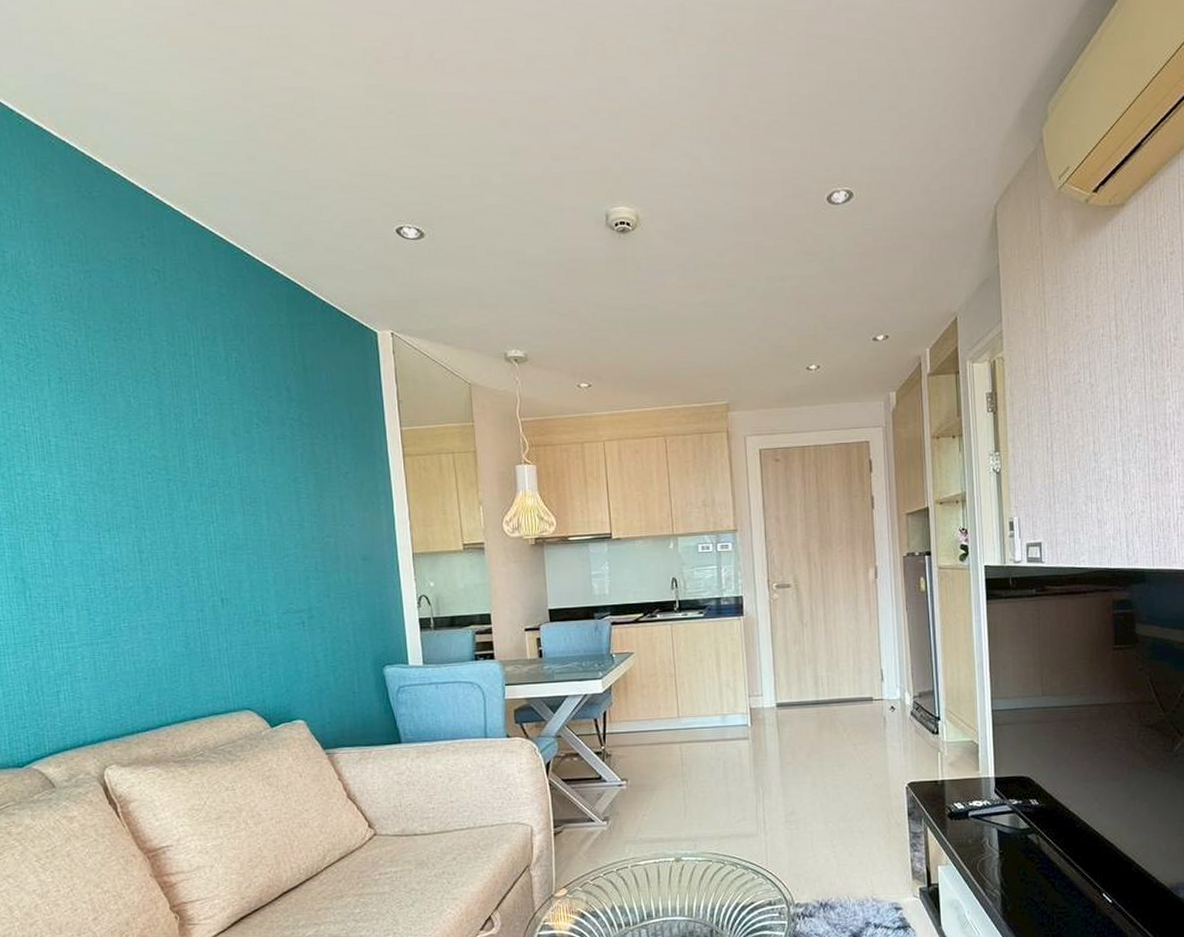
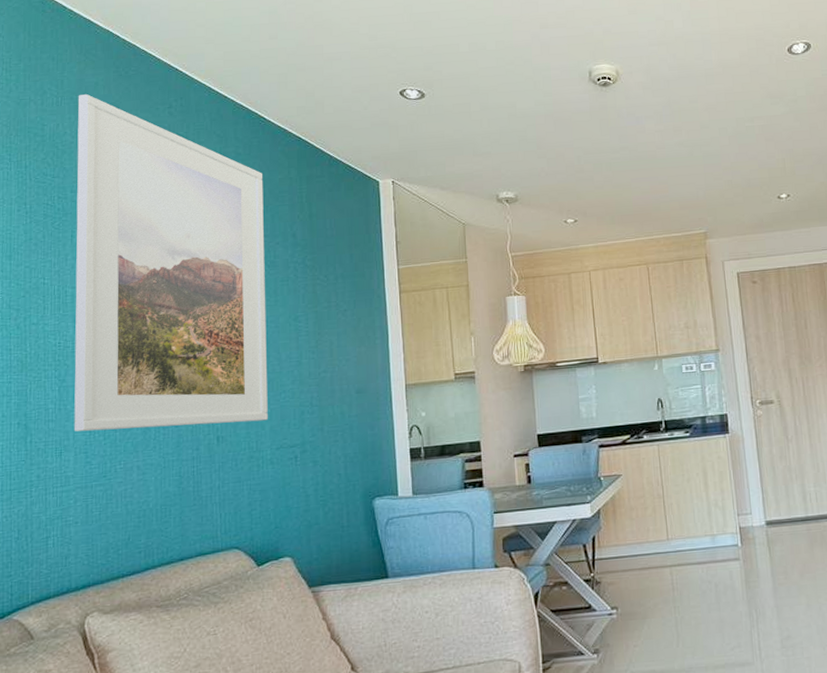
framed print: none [38,217,272,589] -> present [73,94,268,432]

